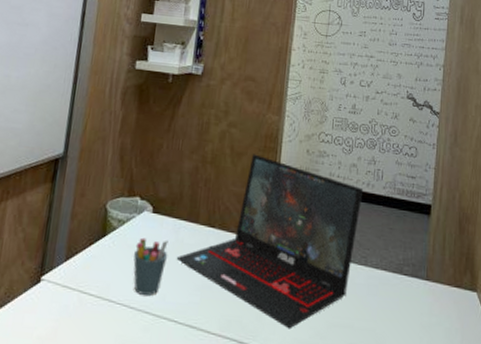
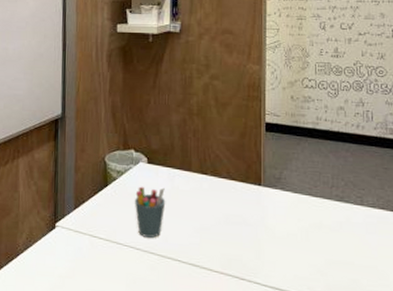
laptop: present [176,154,364,330] -> none [174,103,353,267]

